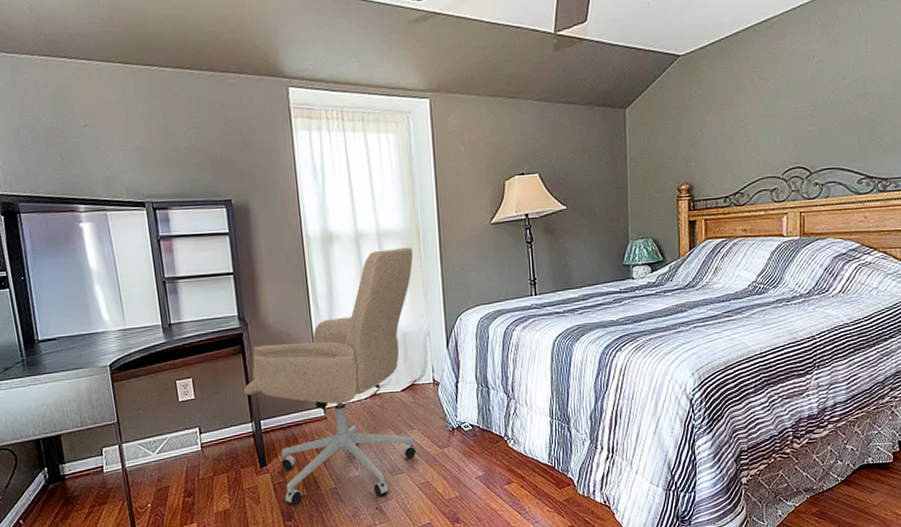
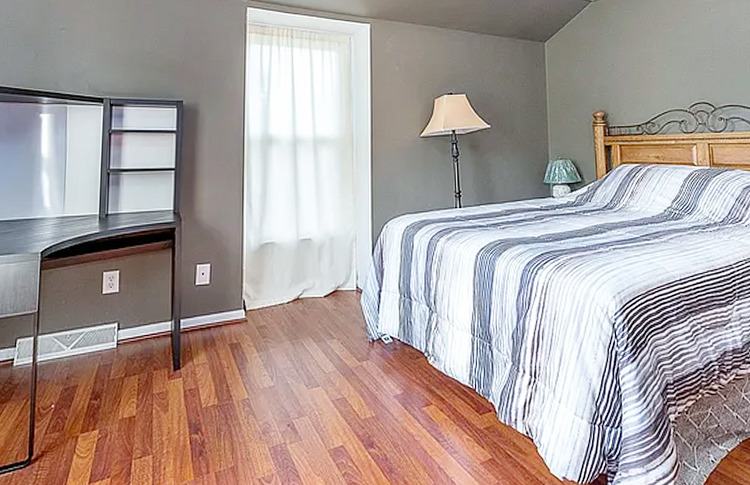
office chair: present [243,247,417,505] -> none [168,154,346,416]

